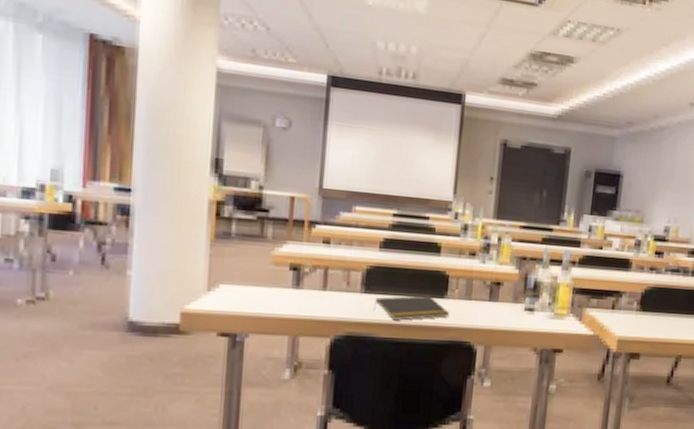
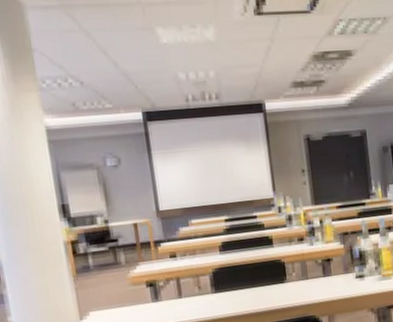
notepad: present [374,295,450,321] -> none [225,283,293,311]

